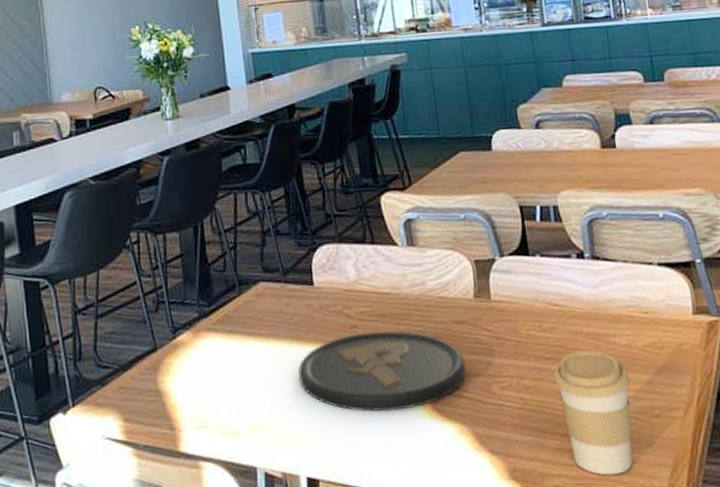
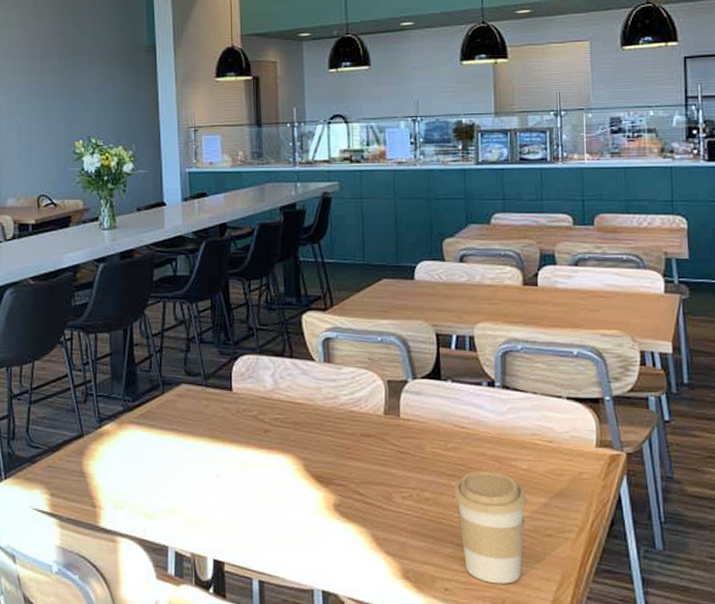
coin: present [298,331,466,412] -> none [212,437,370,509]

